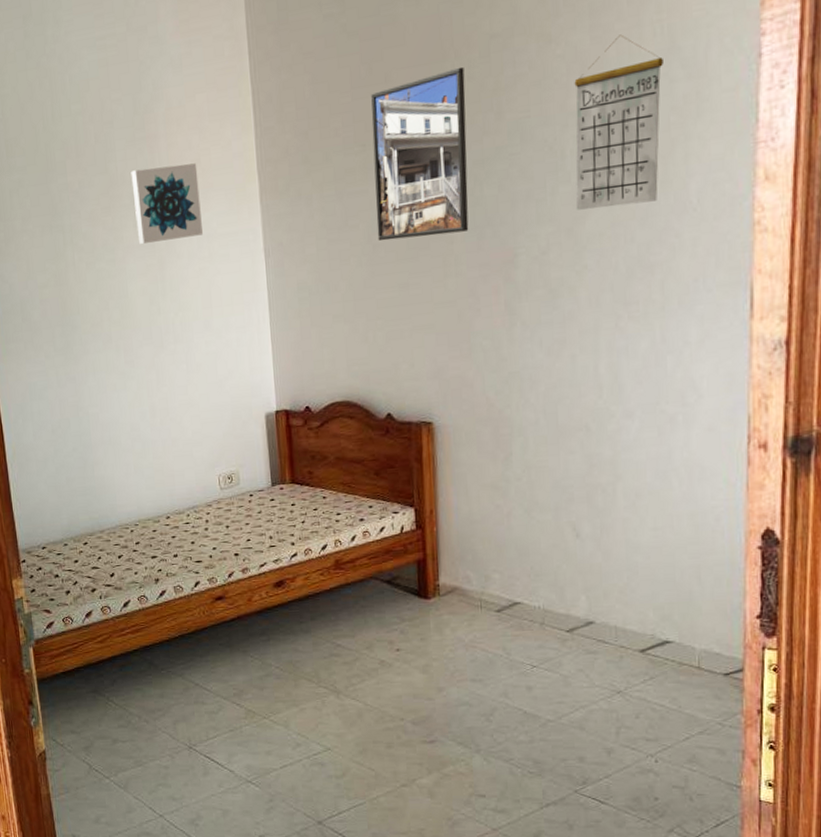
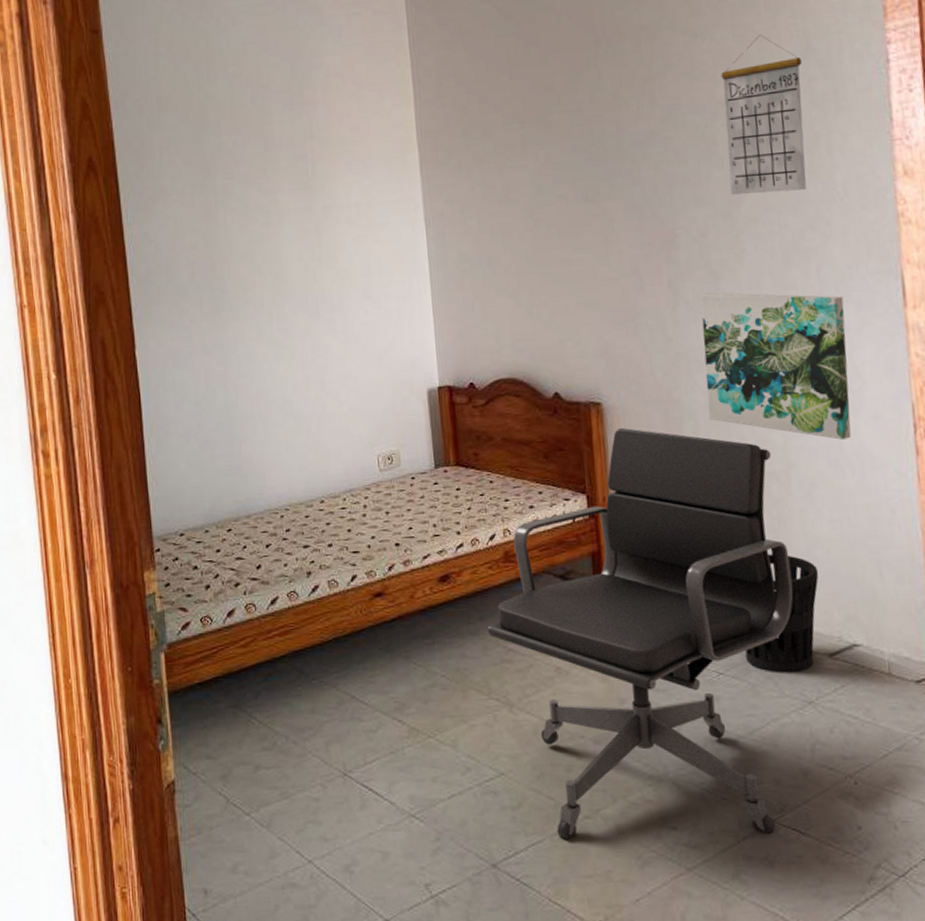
wall art: present [131,163,203,244] -> none [288,130,361,208]
office chair: none [318,445,611,804] -> present [487,428,793,841]
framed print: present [371,66,469,241] -> none [528,54,629,216]
wall art: none [537,309,687,452] -> present [701,292,851,440]
wastebasket: none [559,560,637,667] -> present [745,554,819,674]

